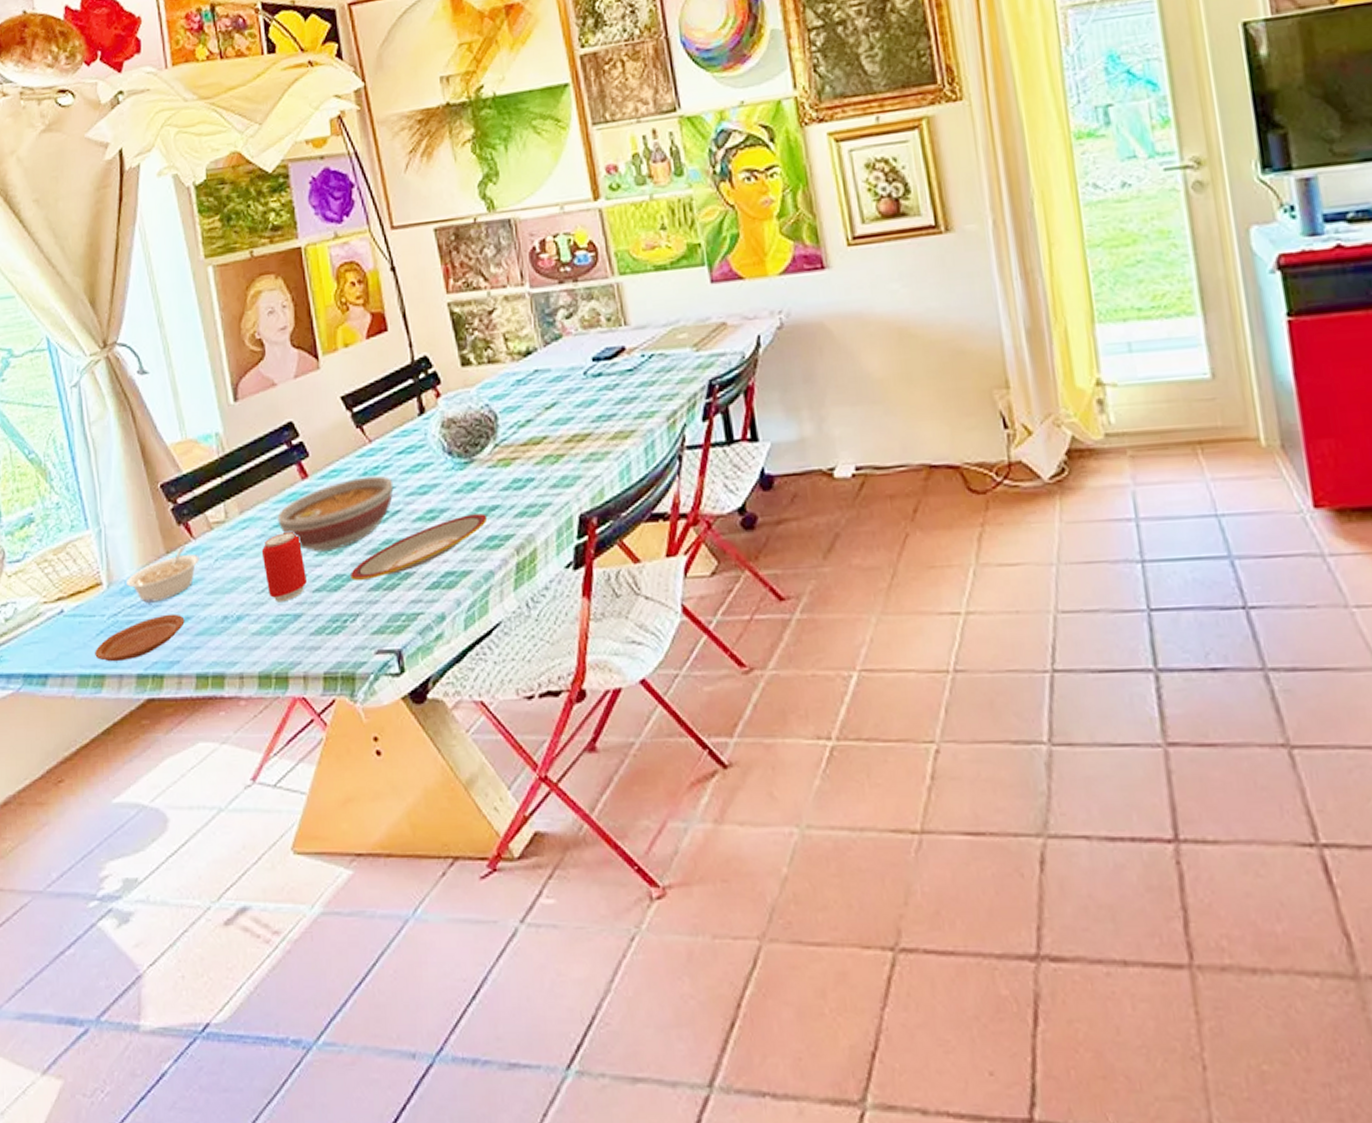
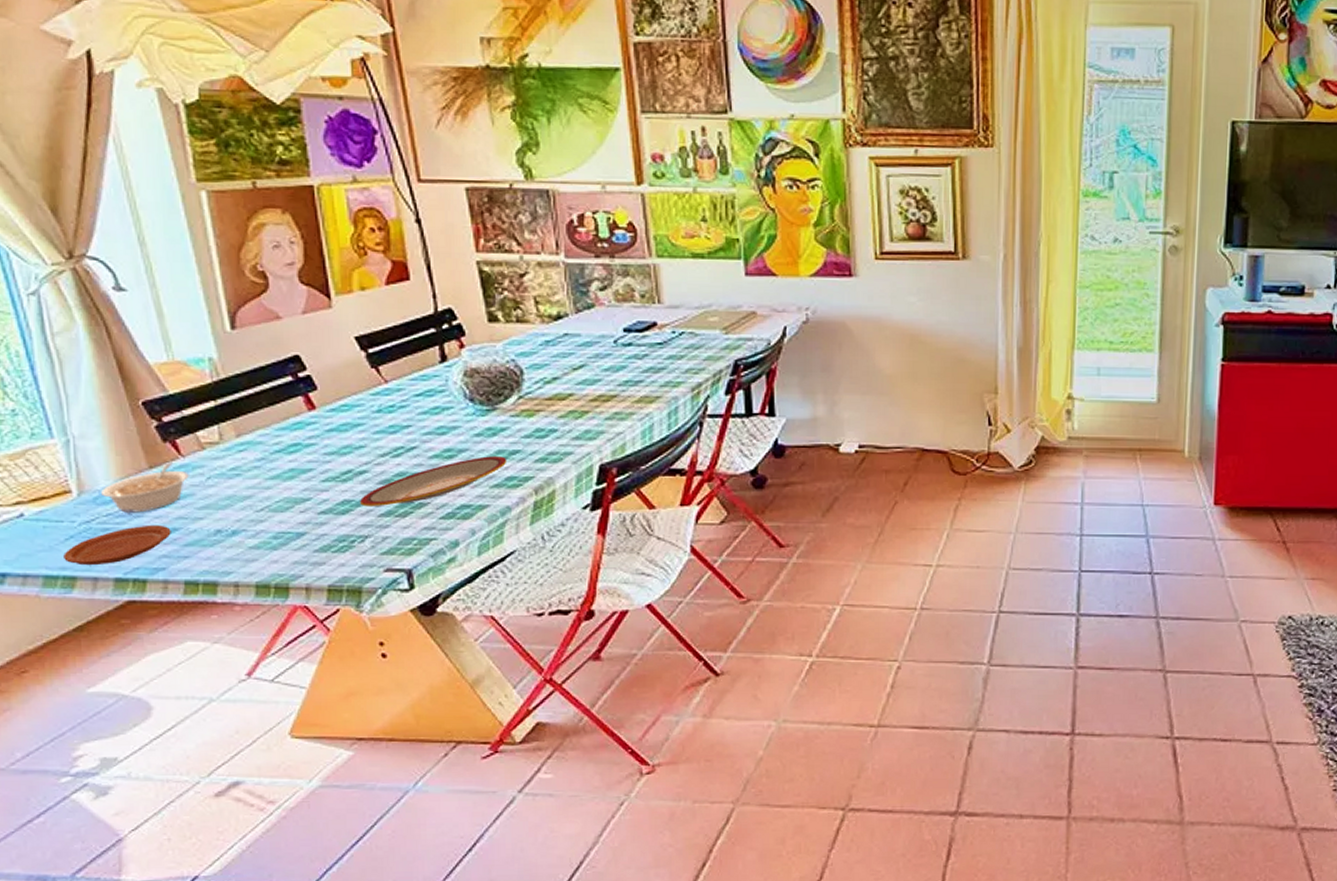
beverage can: present [261,531,307,603] -> none [261,457,311,521]
bowl: present [277,475,394,553] -> none [280,413,410,479]

